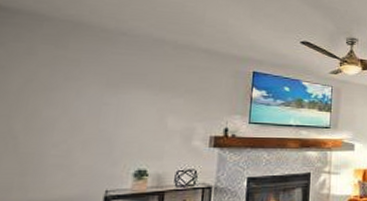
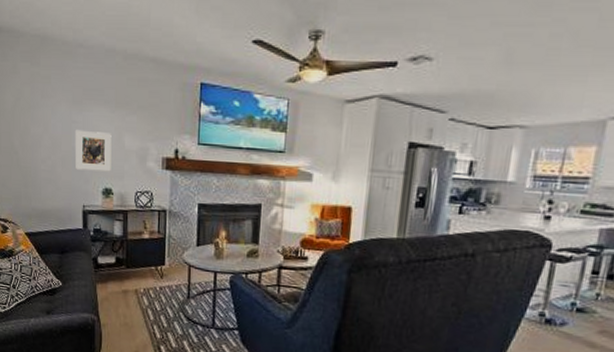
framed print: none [101,111,152,153] -> present [74,129,112,172]

